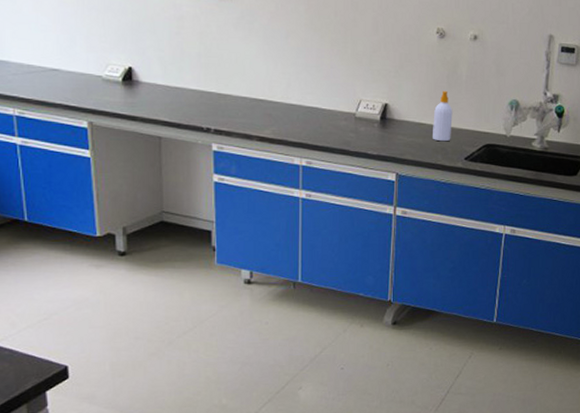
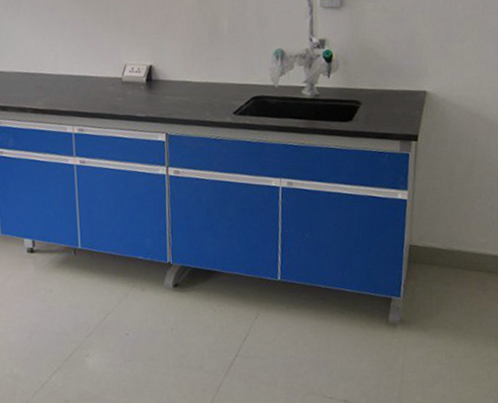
soap bottle: present [433,90,453,142] -> none [198,47,218,98]

